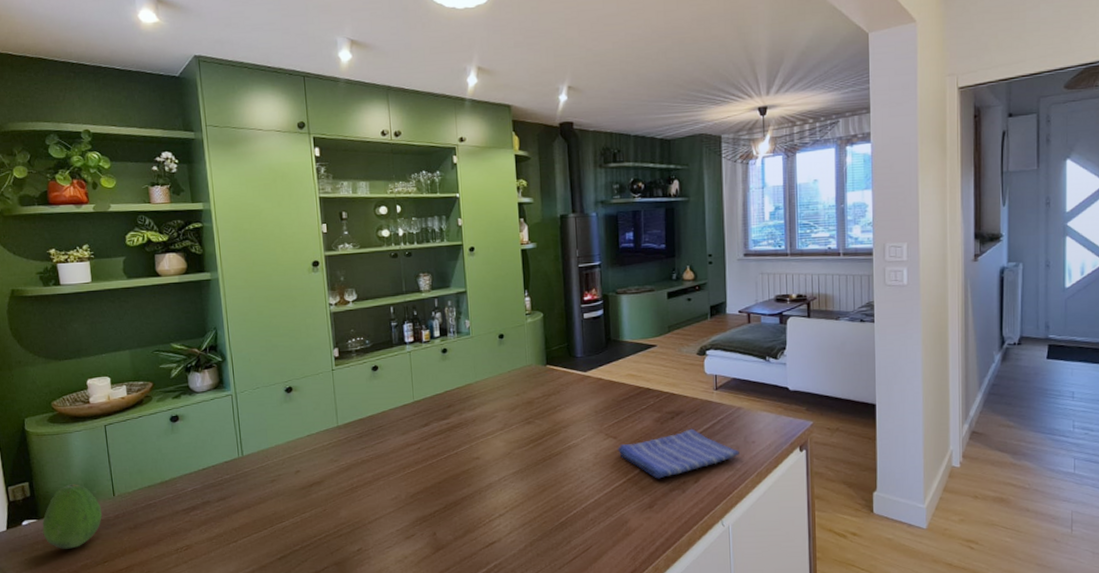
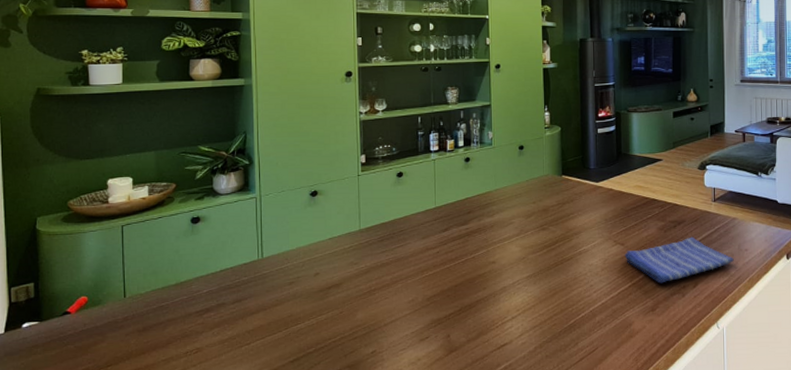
fruit: present [42,484,102,549] -> none [44,285,110,353]

